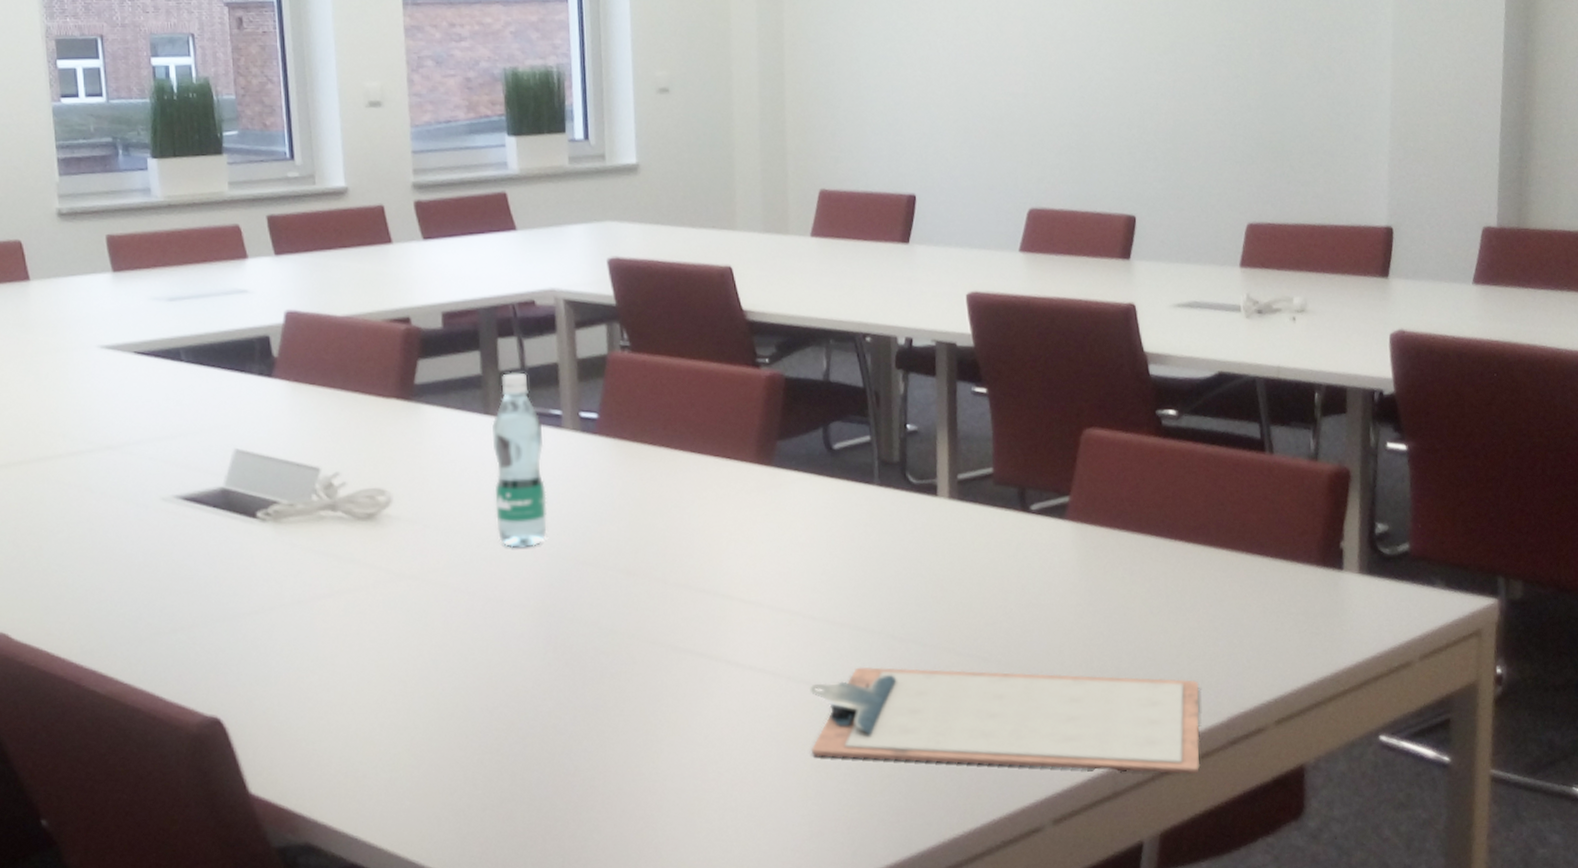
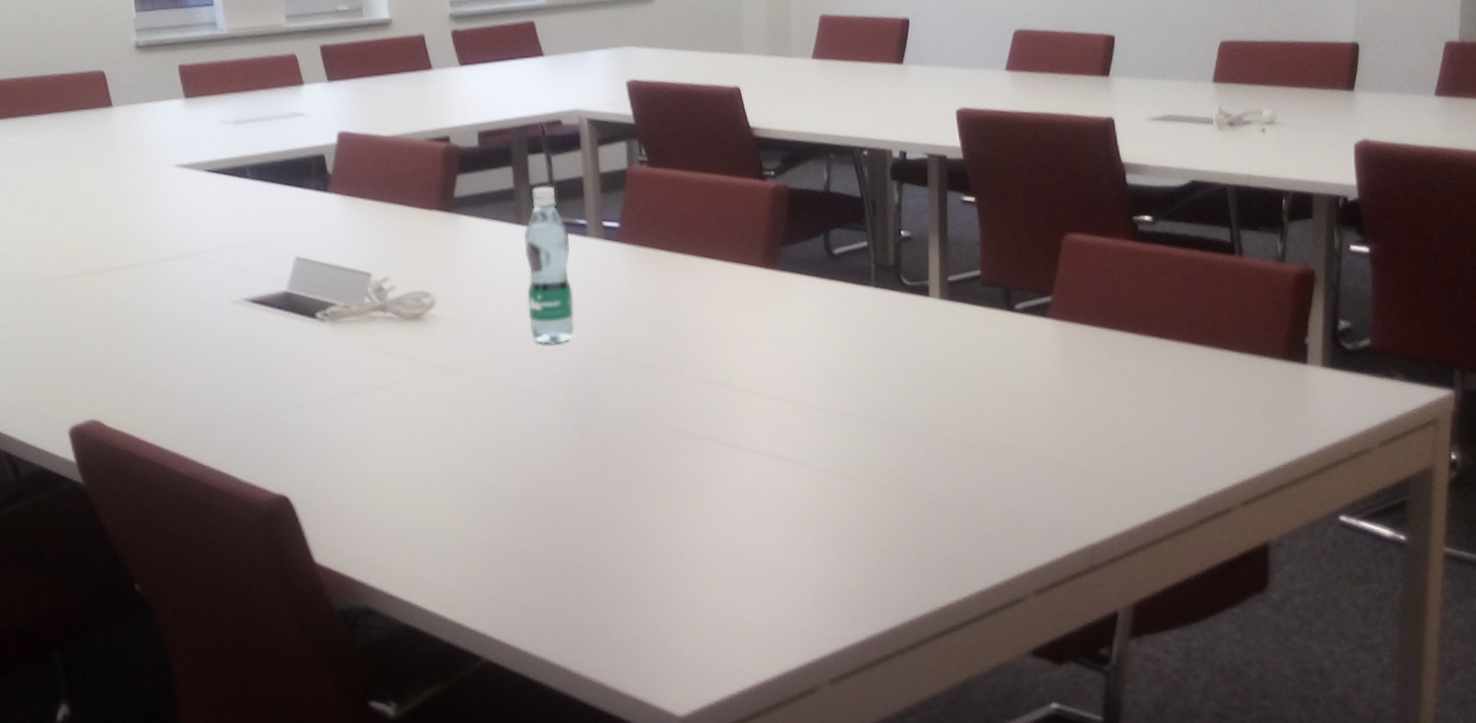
clipboard: present [810,667,1200,774] -> none [812,452,1171,550]

